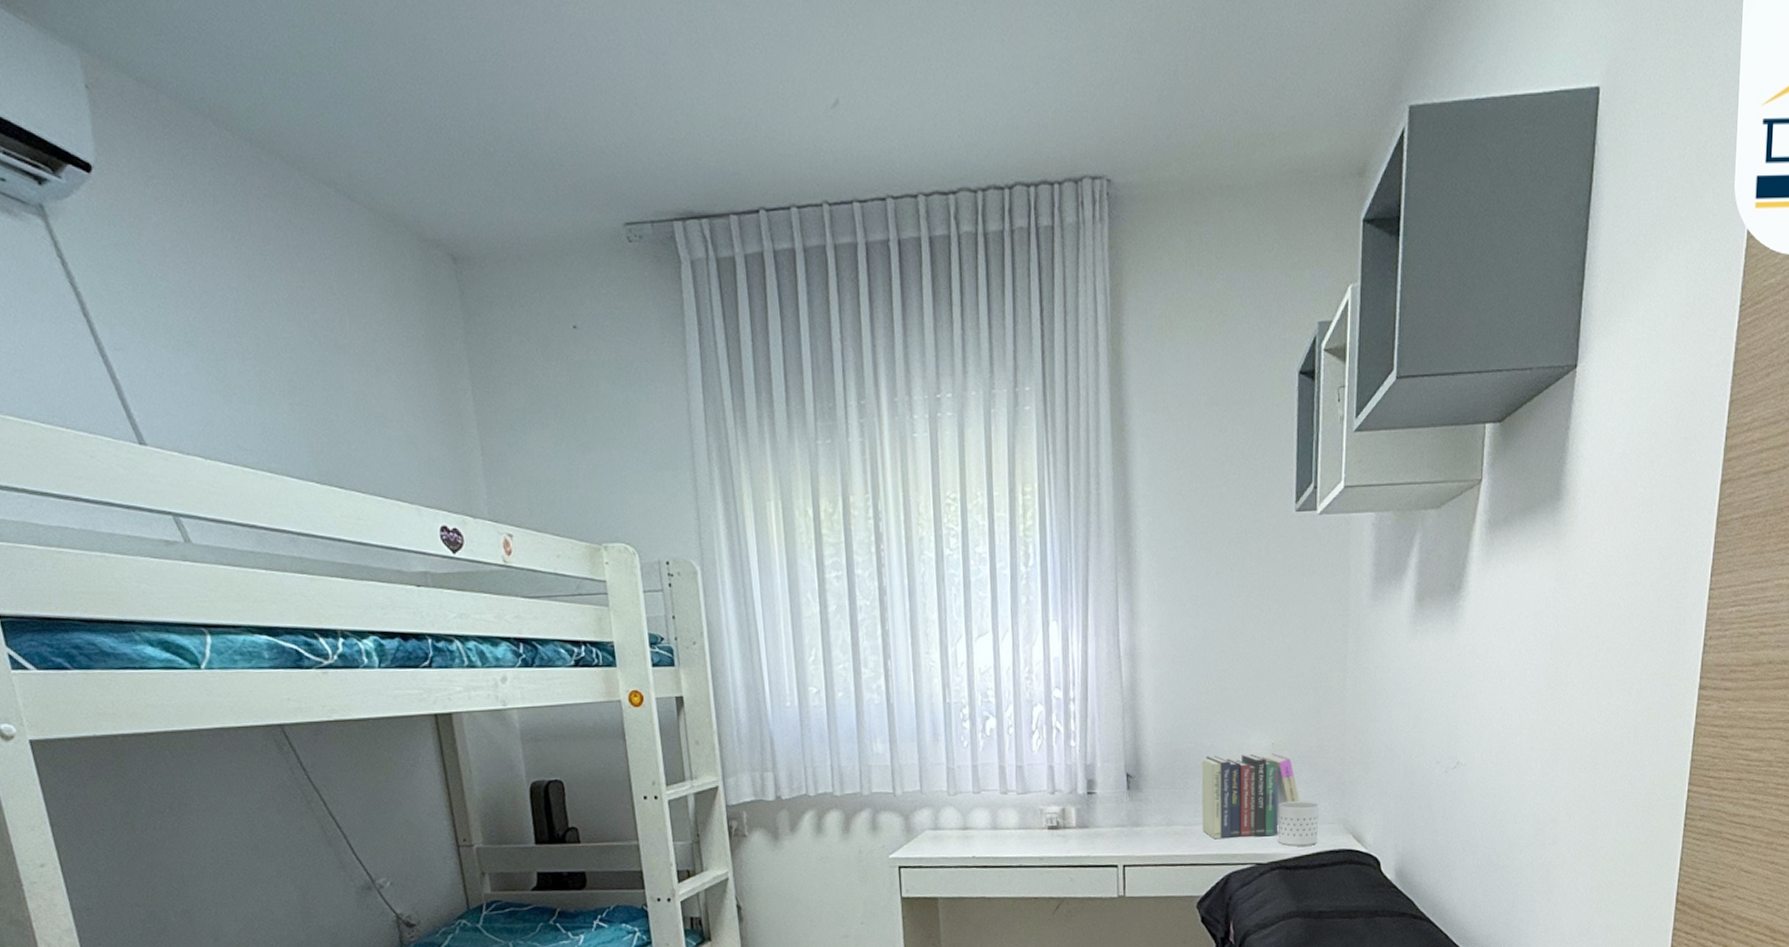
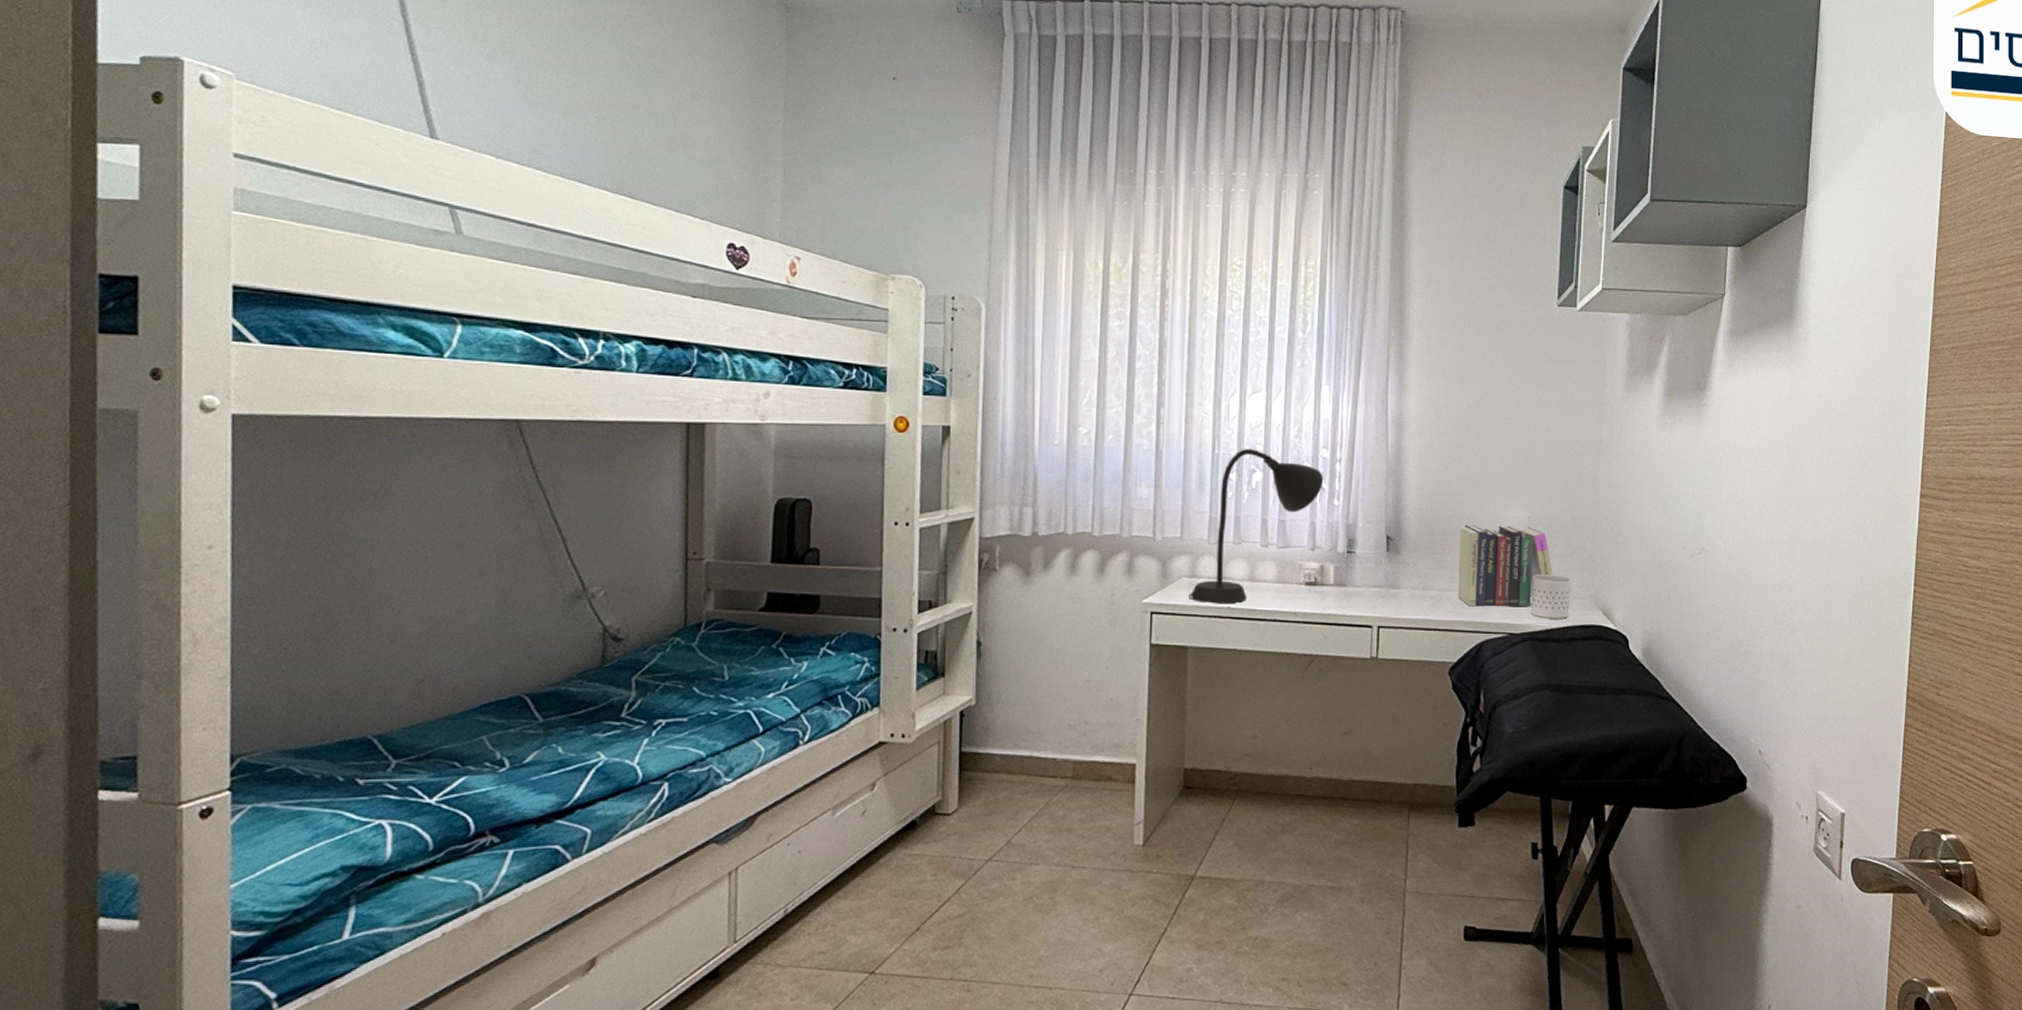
desk lamp: none [934,695,1058,855] -> present [1189,449,1323,604]

